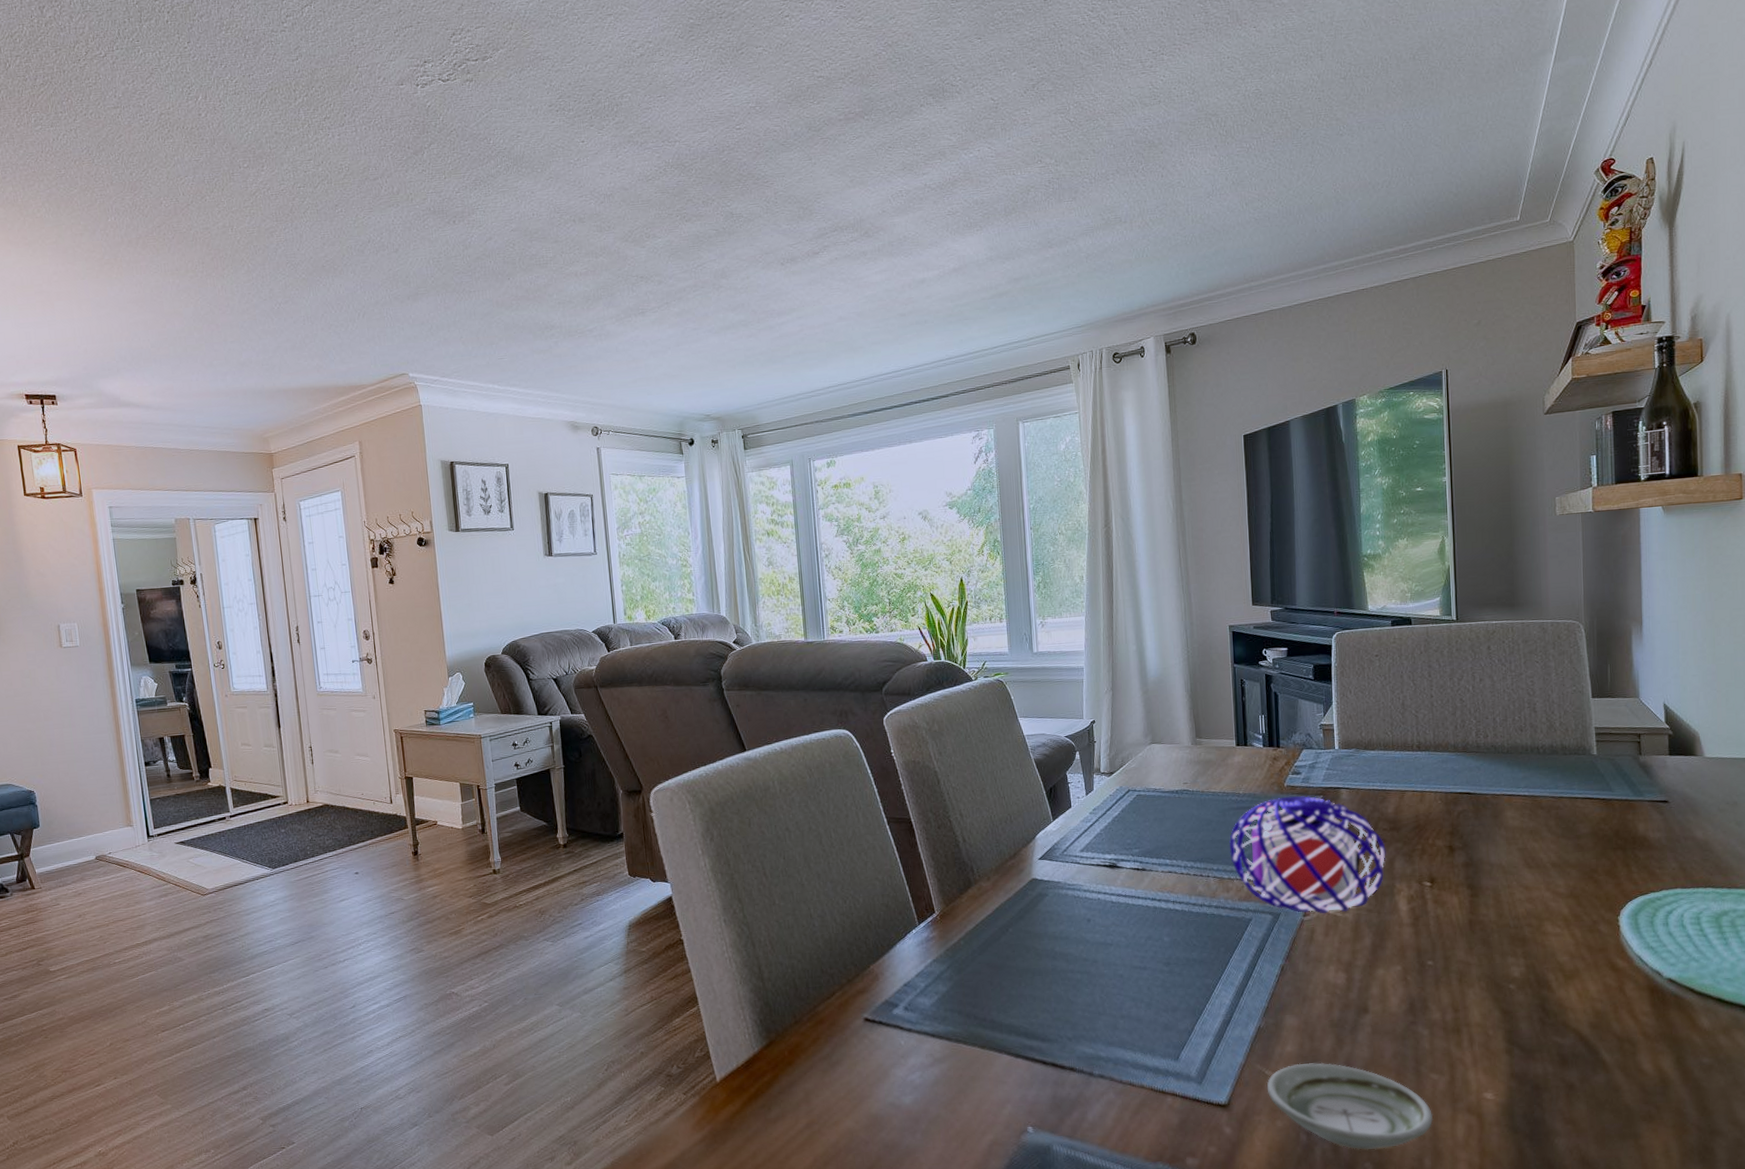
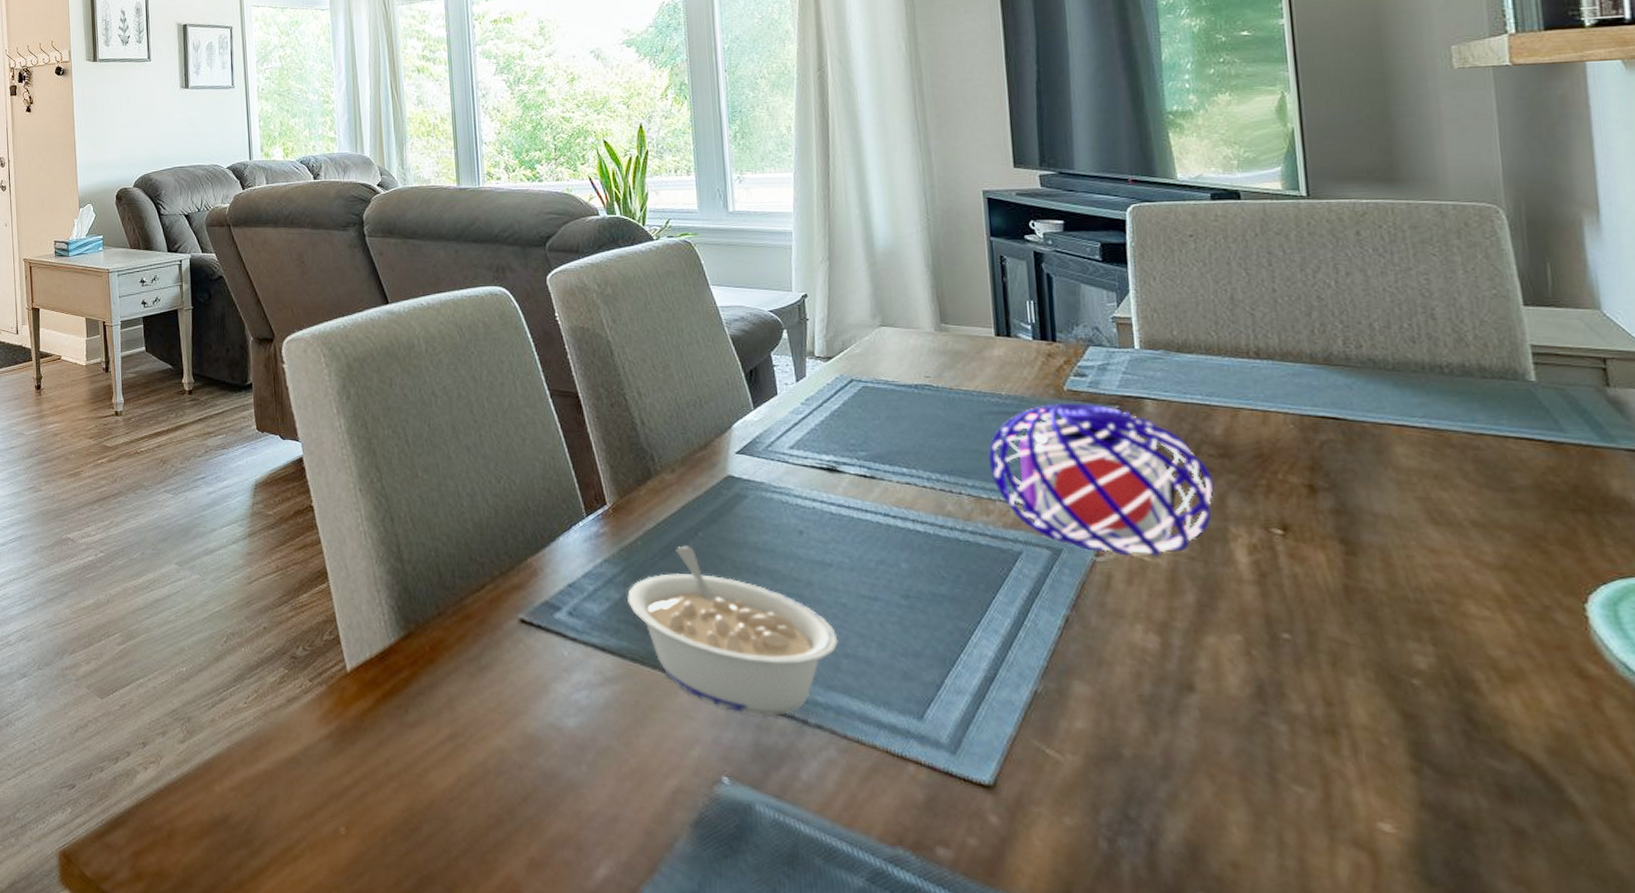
legume: none [952,941,1117,1074] -> present [627,545,839,716]
saucer: present [1266,1062,1434,1150] -> none [1048,745,1300,877]

